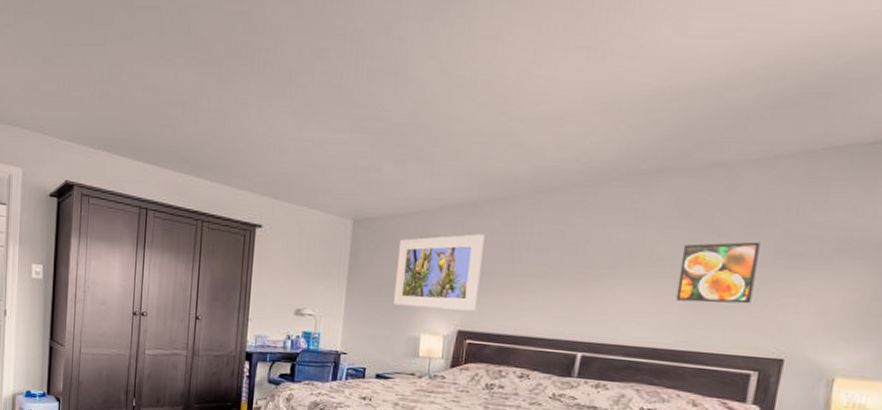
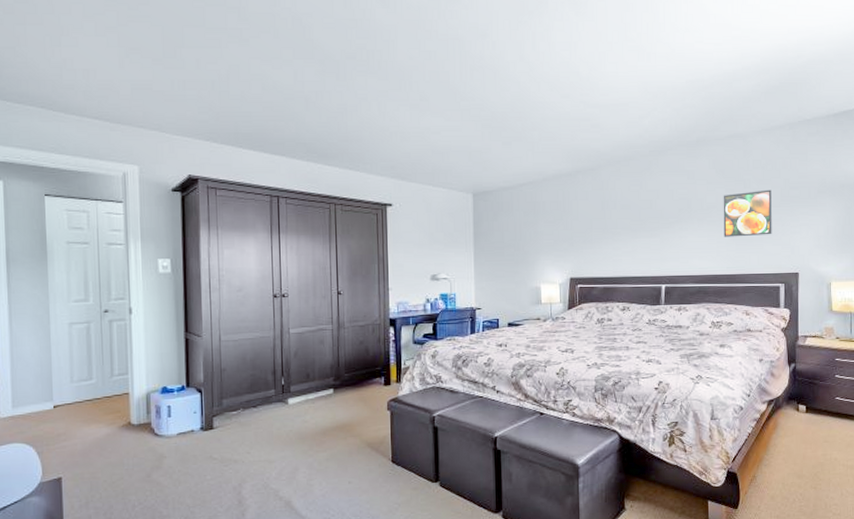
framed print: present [393,234,485,311] -> none [513,198,582,262]

